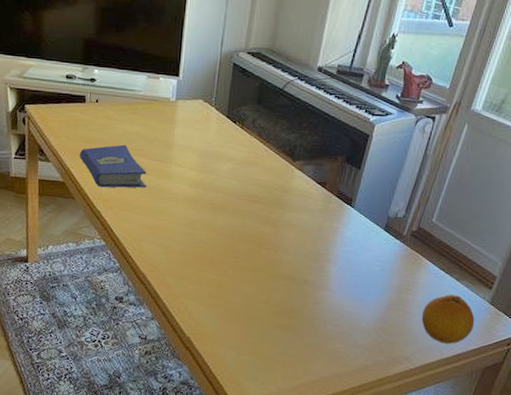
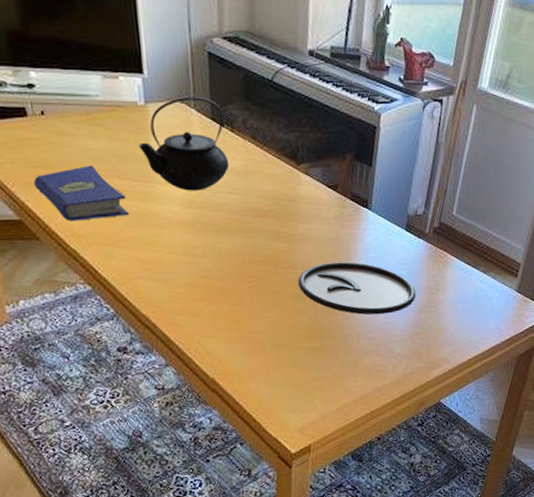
teapot: none [164,97,237,174] -> present [137,96,230,191]
plate: none [277,250,387,305] -> present [298,262,416,315]
fruit: present [421,294,475,344] -> none [454,288,505,339]

